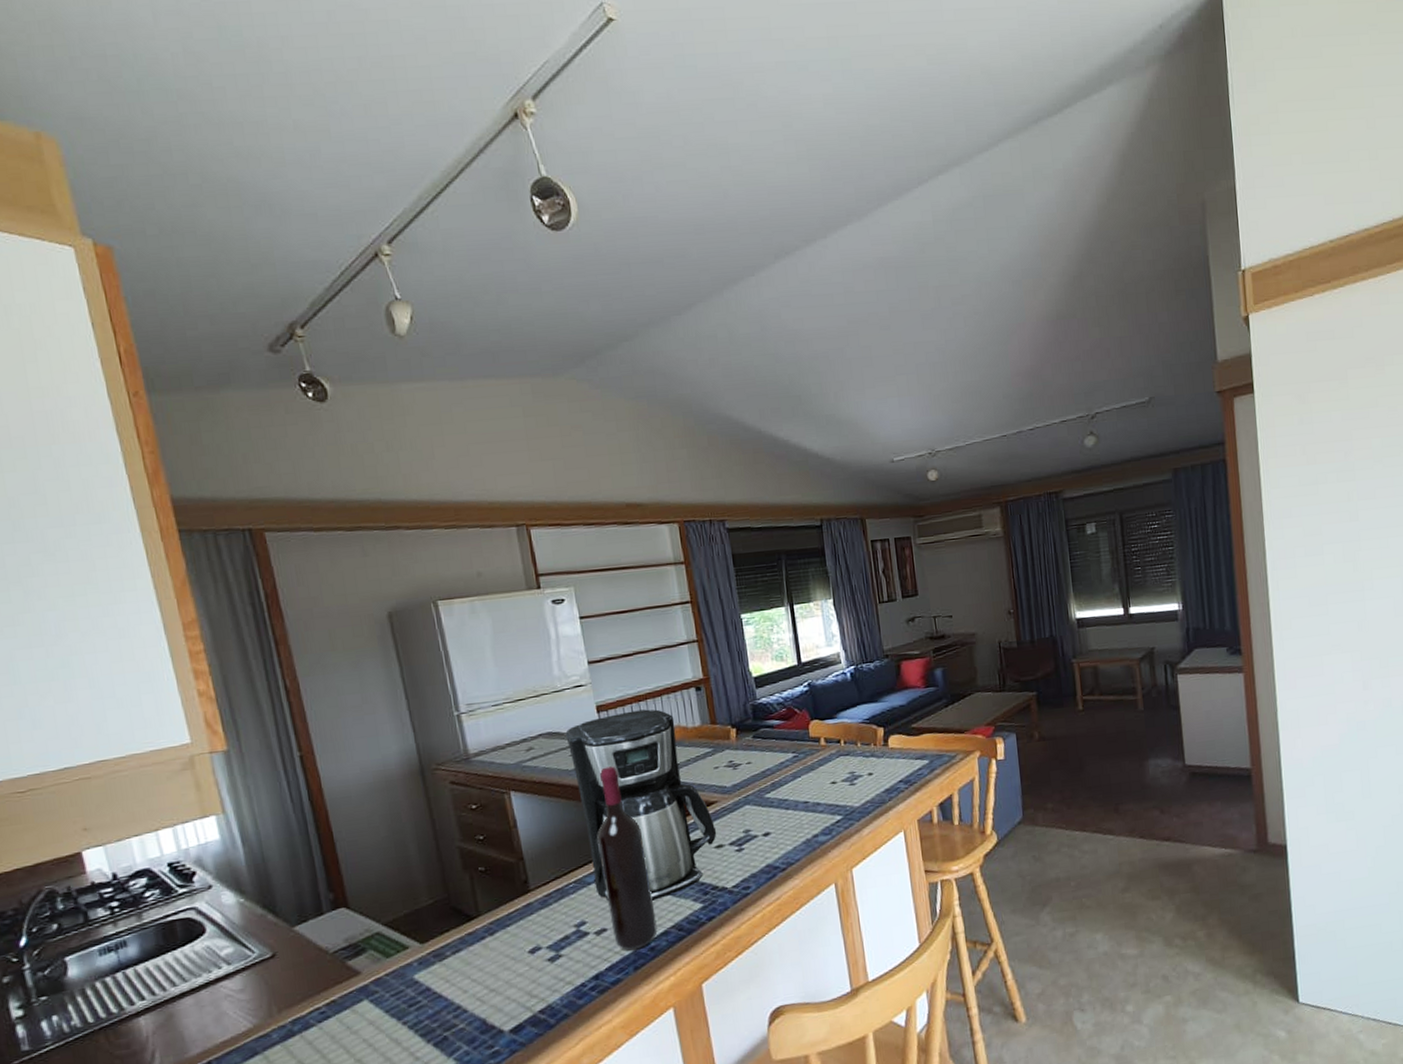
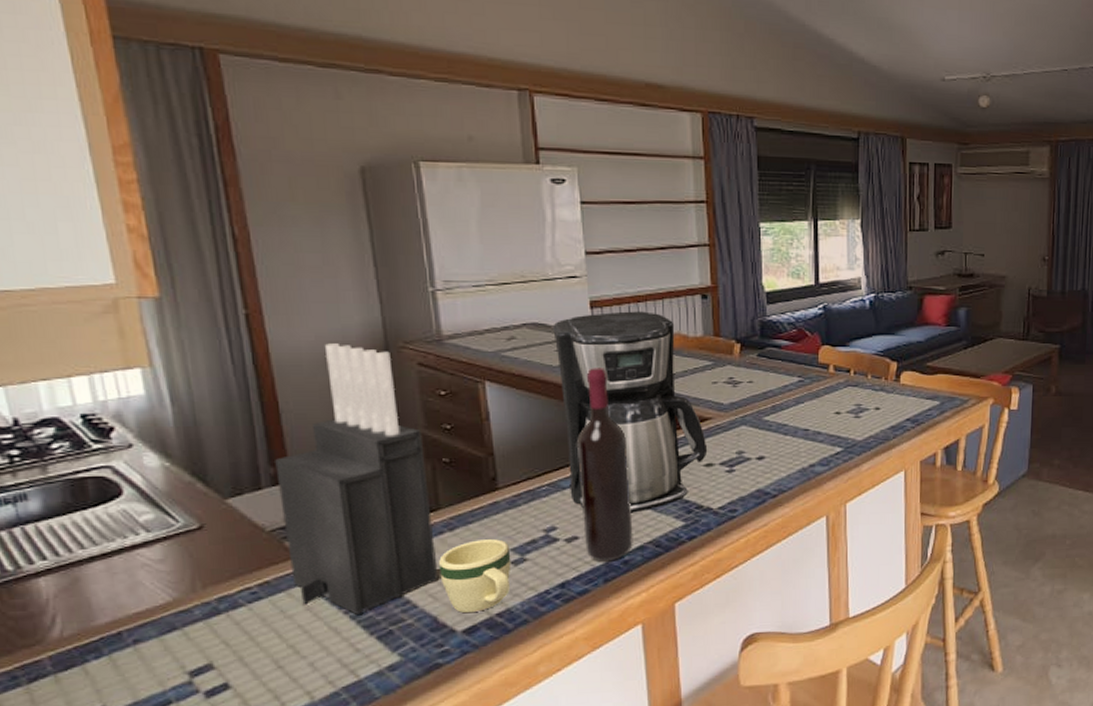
knife block: none [333,773,484,1024] -> present [275,343,439,614]
mug: none [483,939,549,1013] -> present [439,539,512,614]

